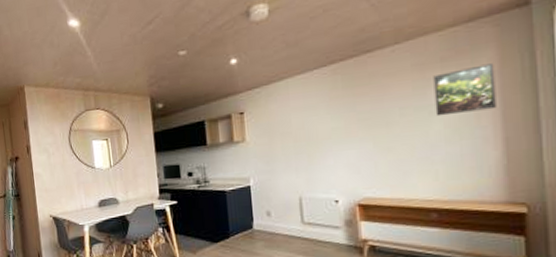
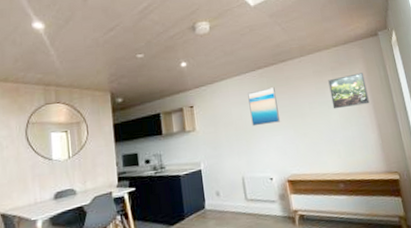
wall art: none [314,87,357,138] -> present [247,87,281,127]

